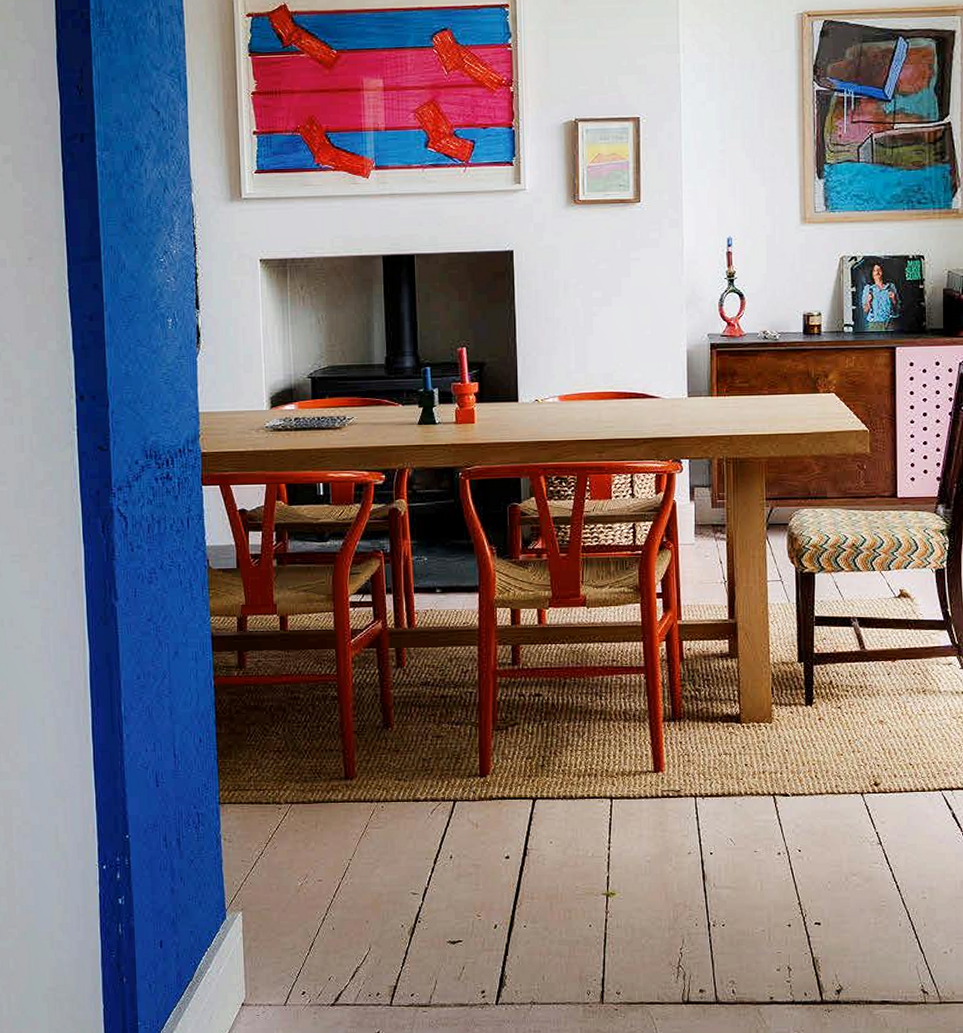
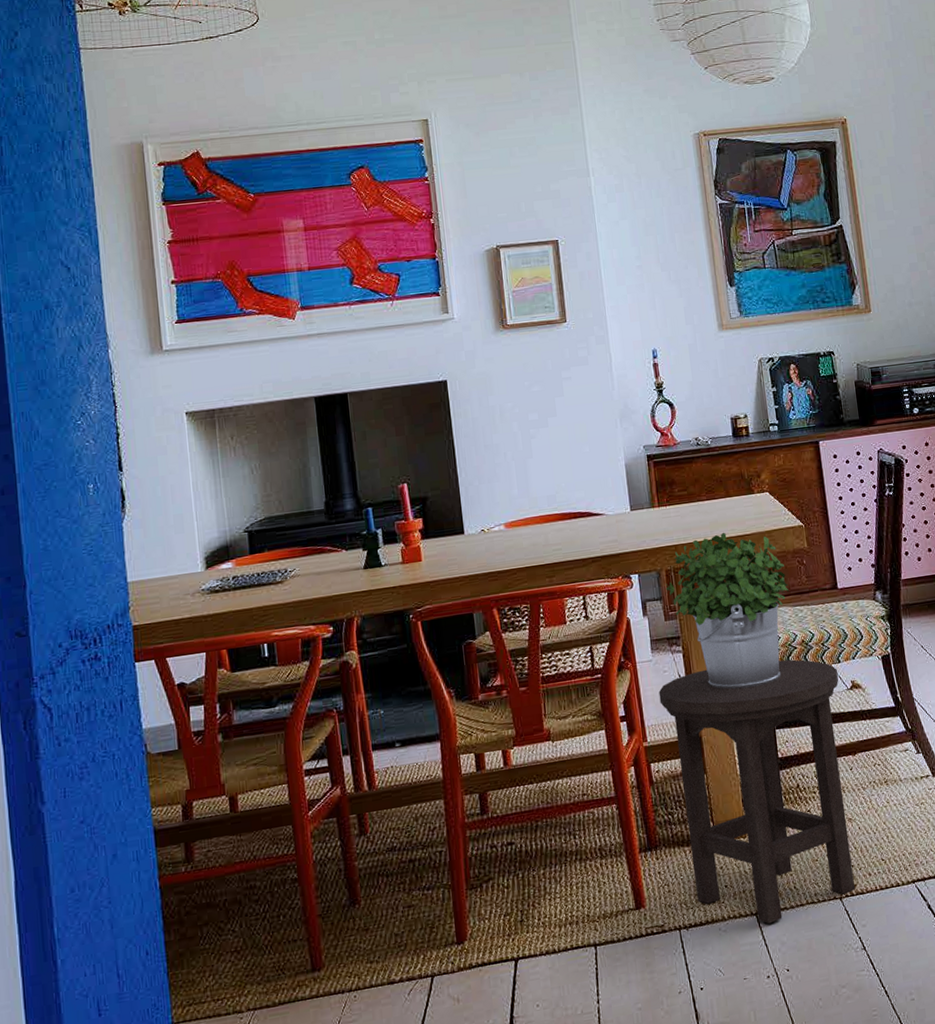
stool: none [698,559,887,806] -> present [658,659,855,924]
potted plant: none [715,428,845,582] -> present [665,532,790,690]

